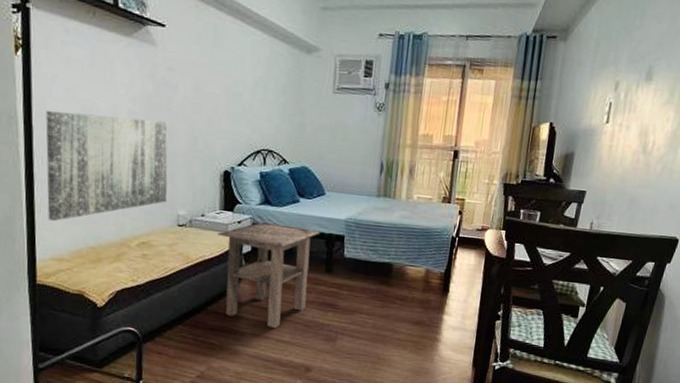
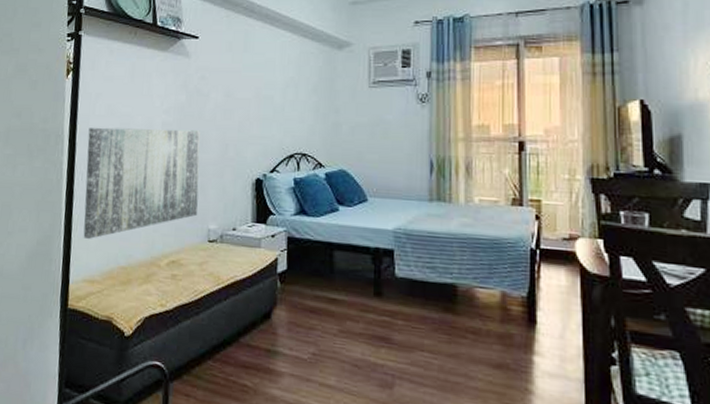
side table: present [218,221,321,328] -> none [250,234,366,368]

